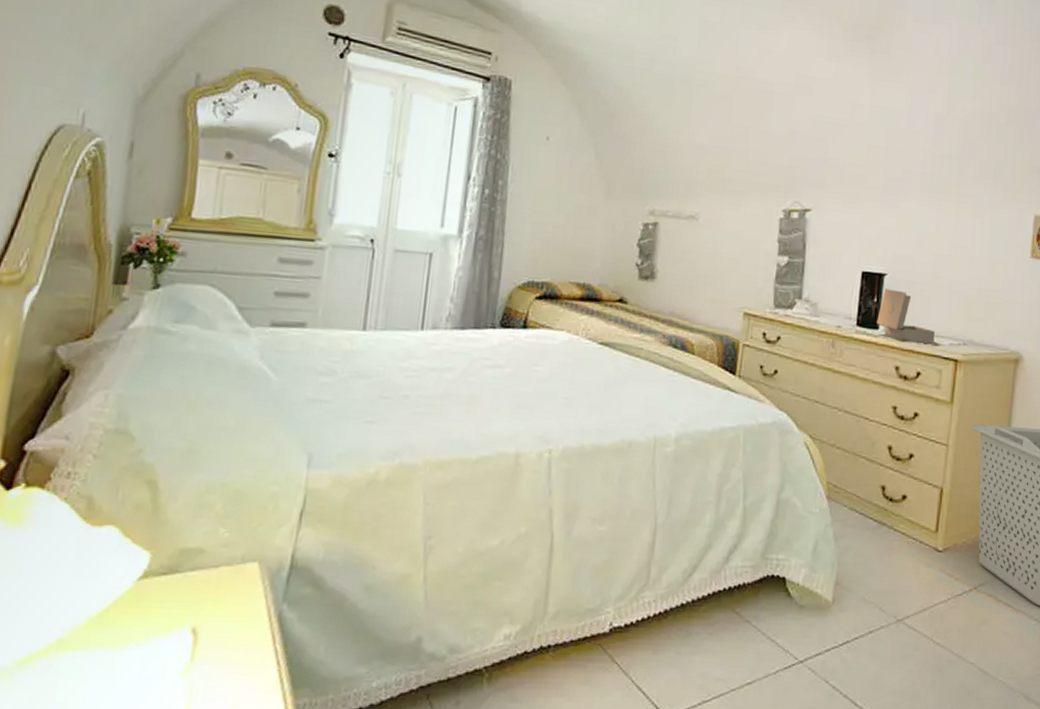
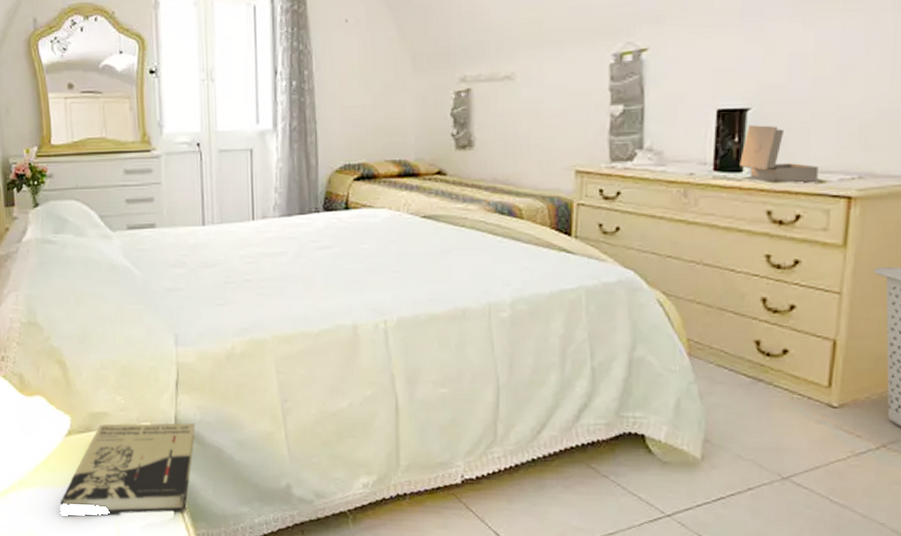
book: none [113,562,317,684] -> present [60,423,195,515]

